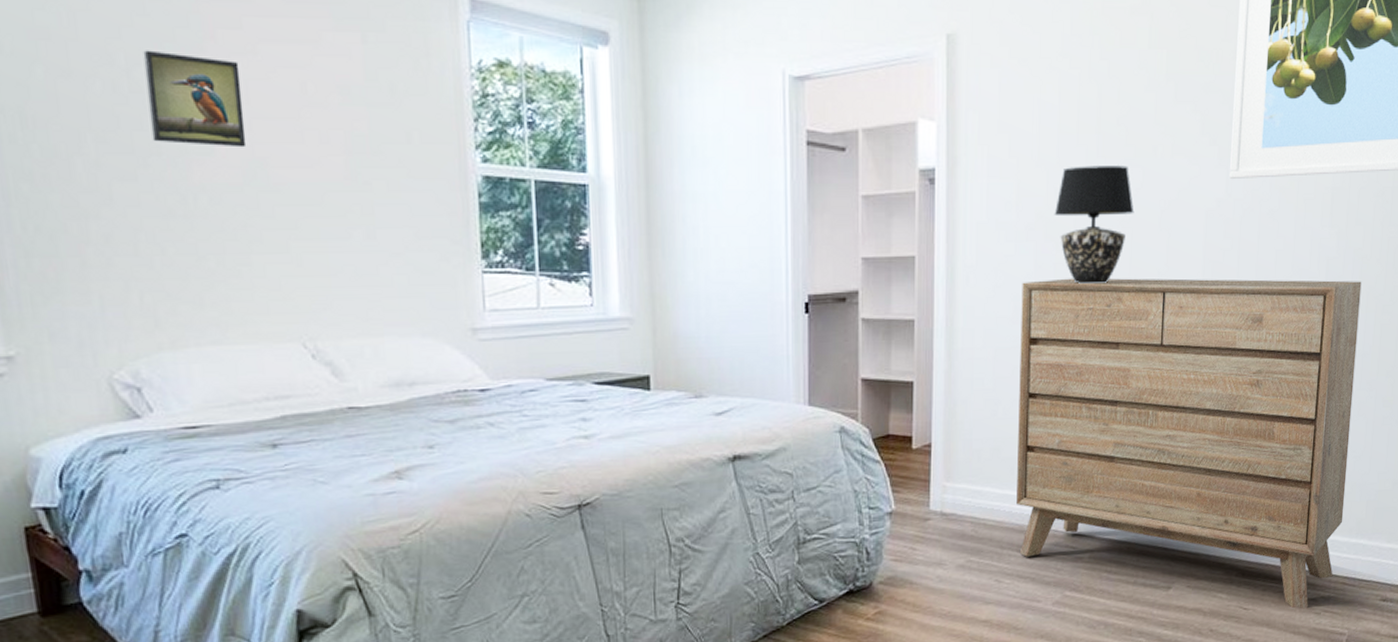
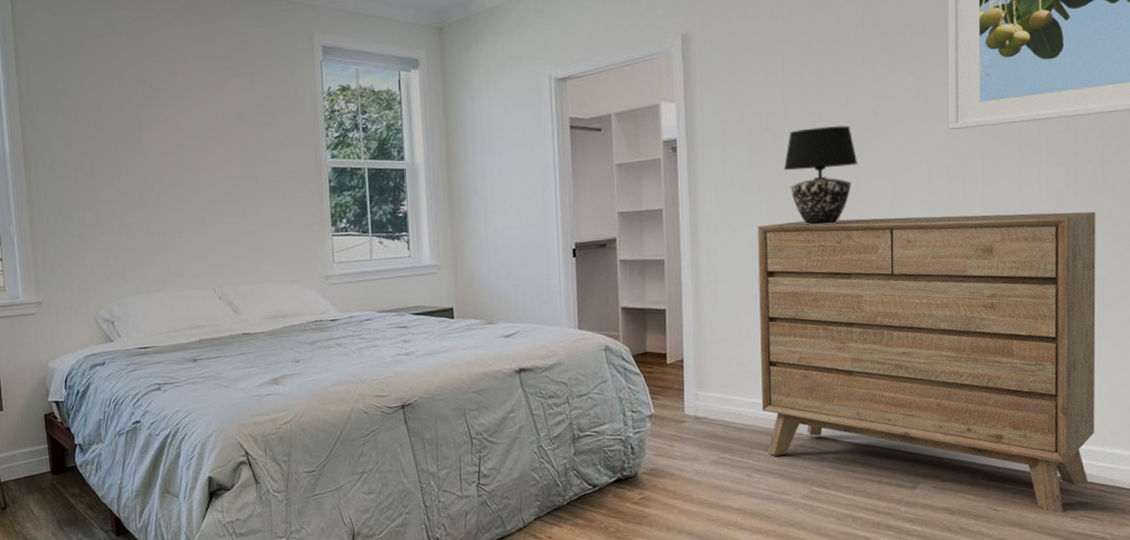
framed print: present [143,50,247,148] -> none [119,100,180,159]

